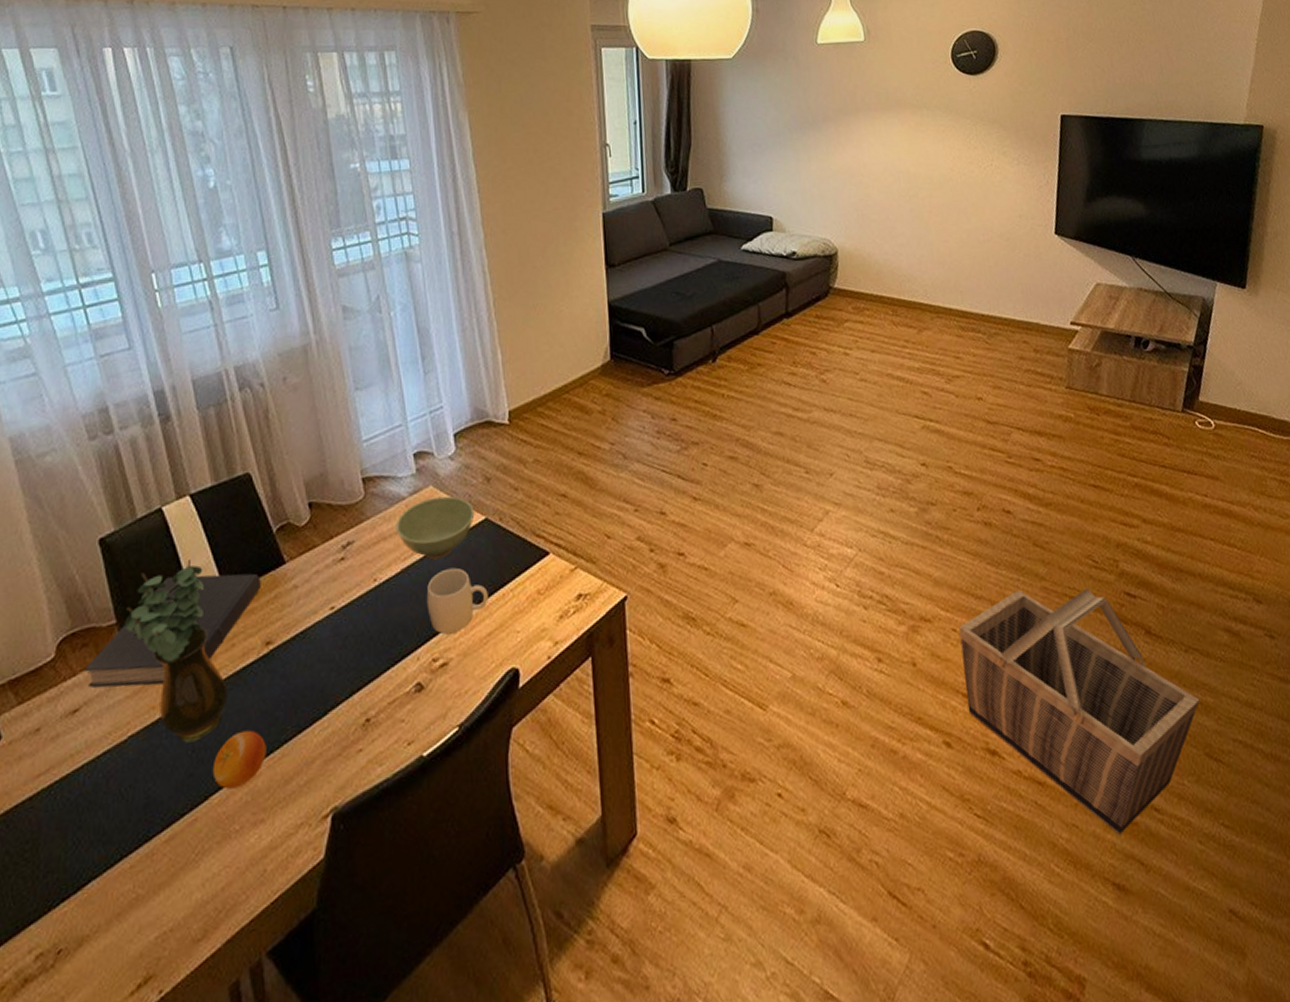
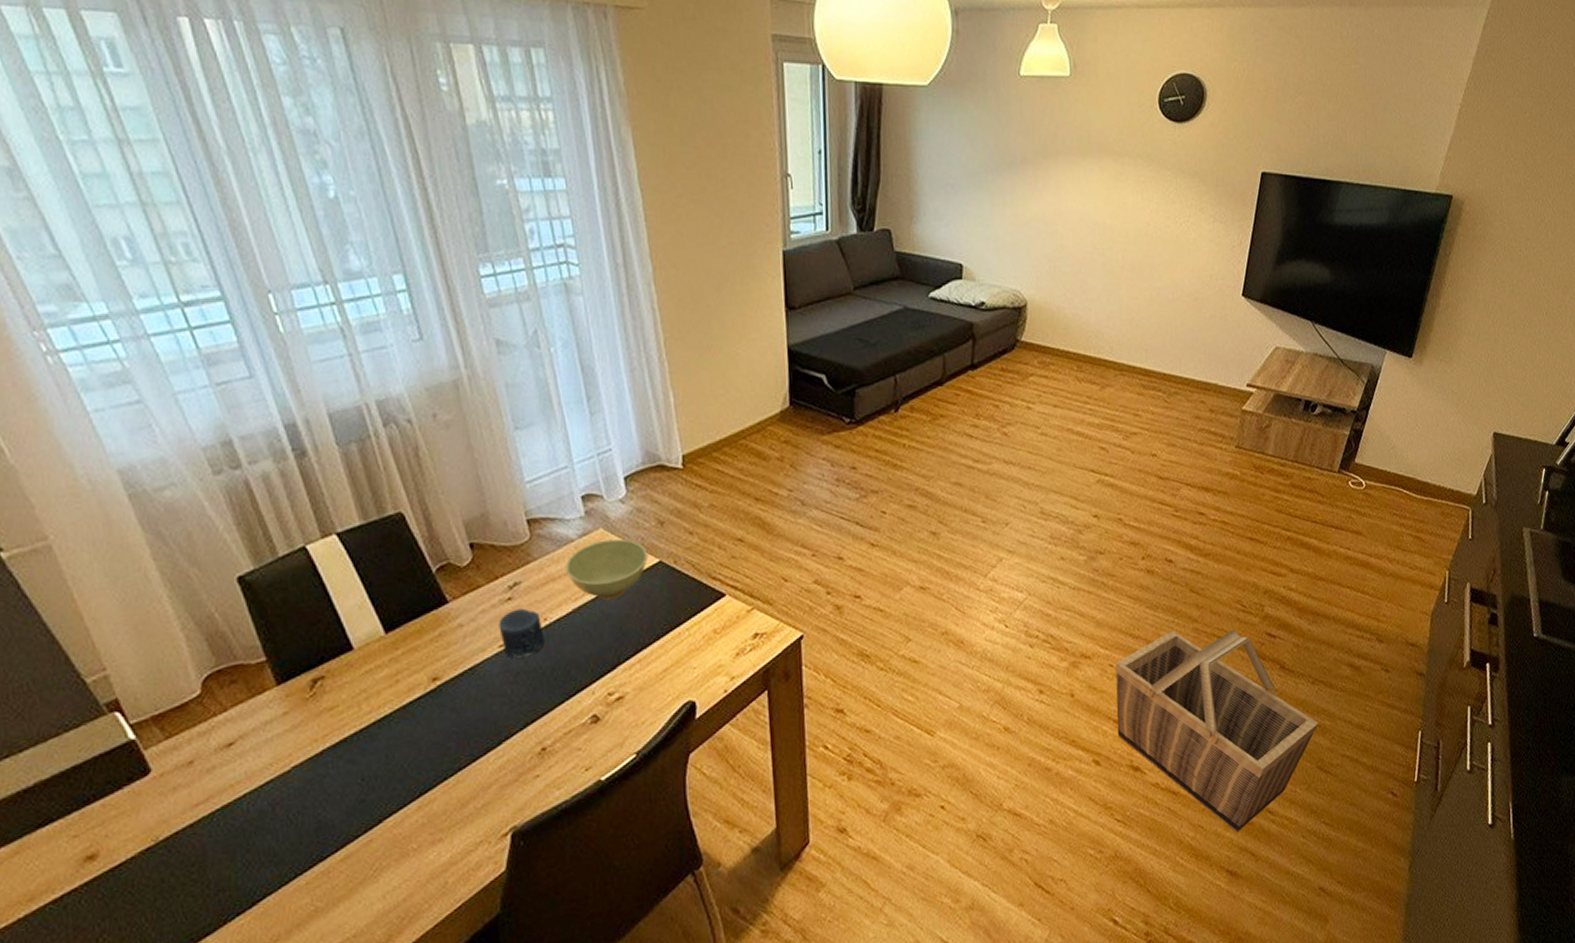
book: present [84,573,261,688] -> none [235,612,423,722]
vase: present [124,560,228,742] -> none [275,598,396,772]
fruit: present [212,730,267,789] -> none [384,759,441,813]
candle: none [331,568,373,621] -> present [498,608,545,658]
mug: present [426,567,488,635] -> none [599,608,664,671]

